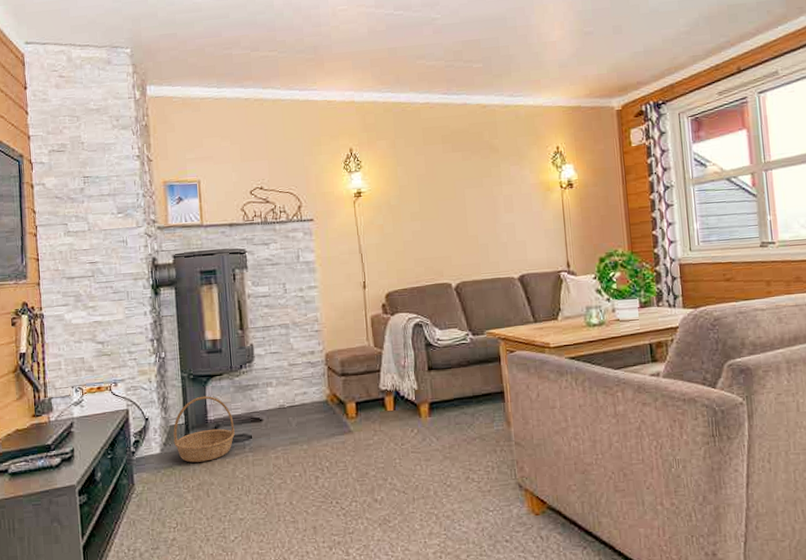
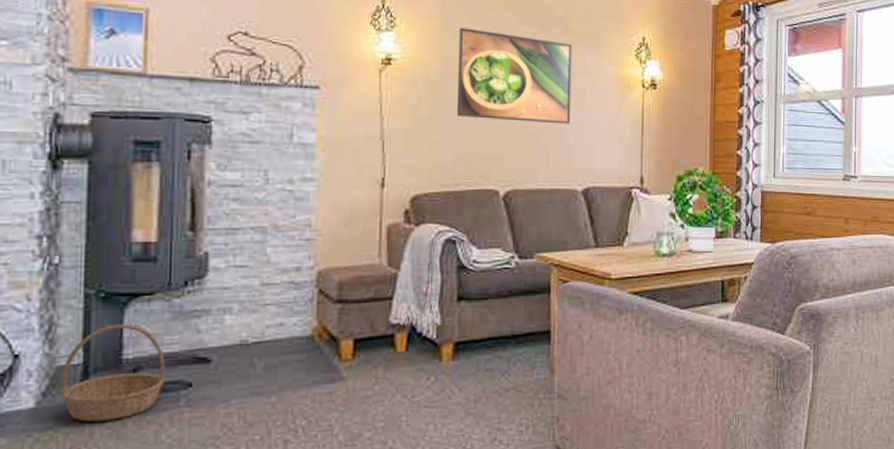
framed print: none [408,160,503,230] -> present [456,28,572,125]

